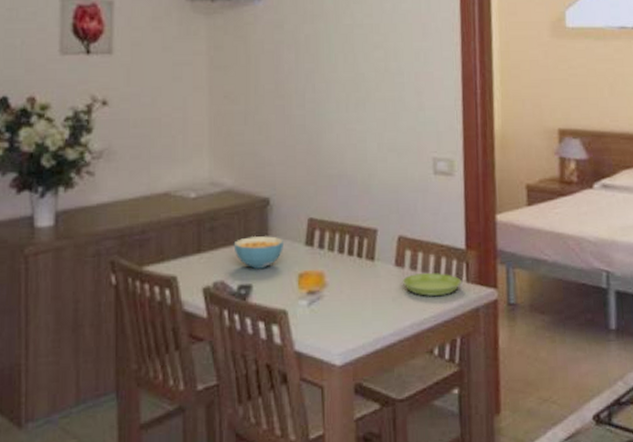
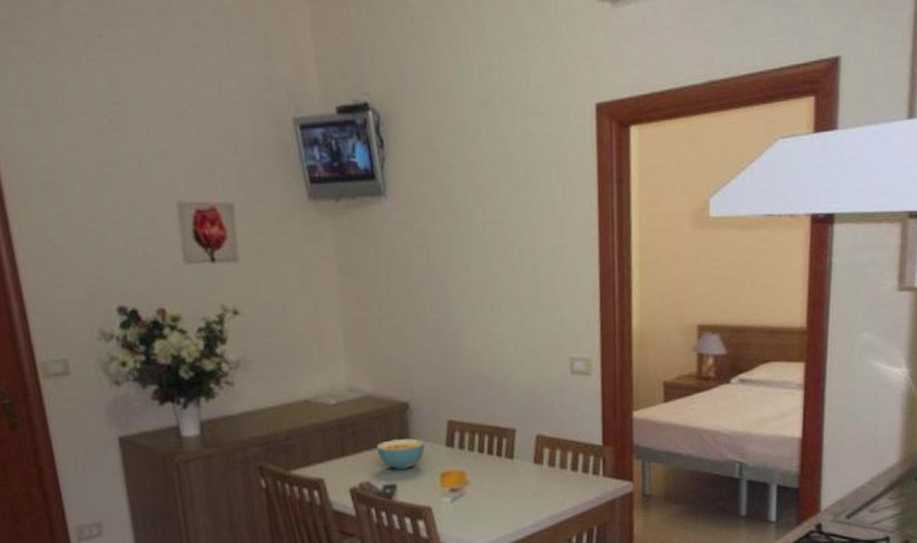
saucer: present [403,273,461,297] -> none [542,468,598,491]

